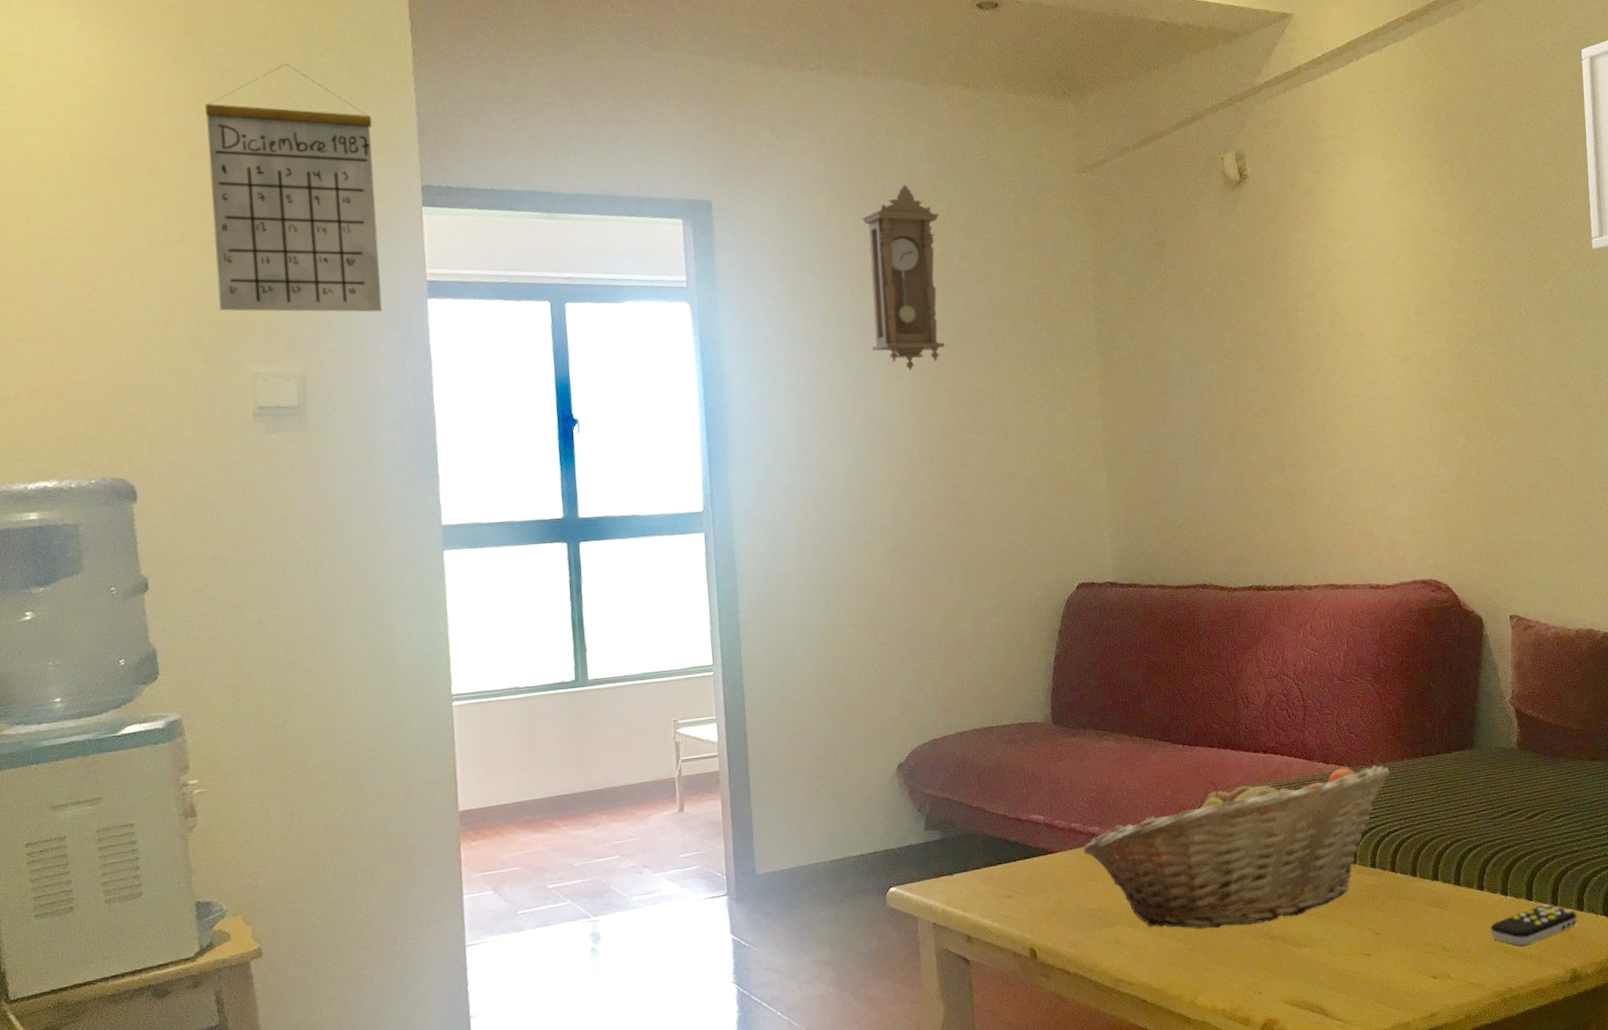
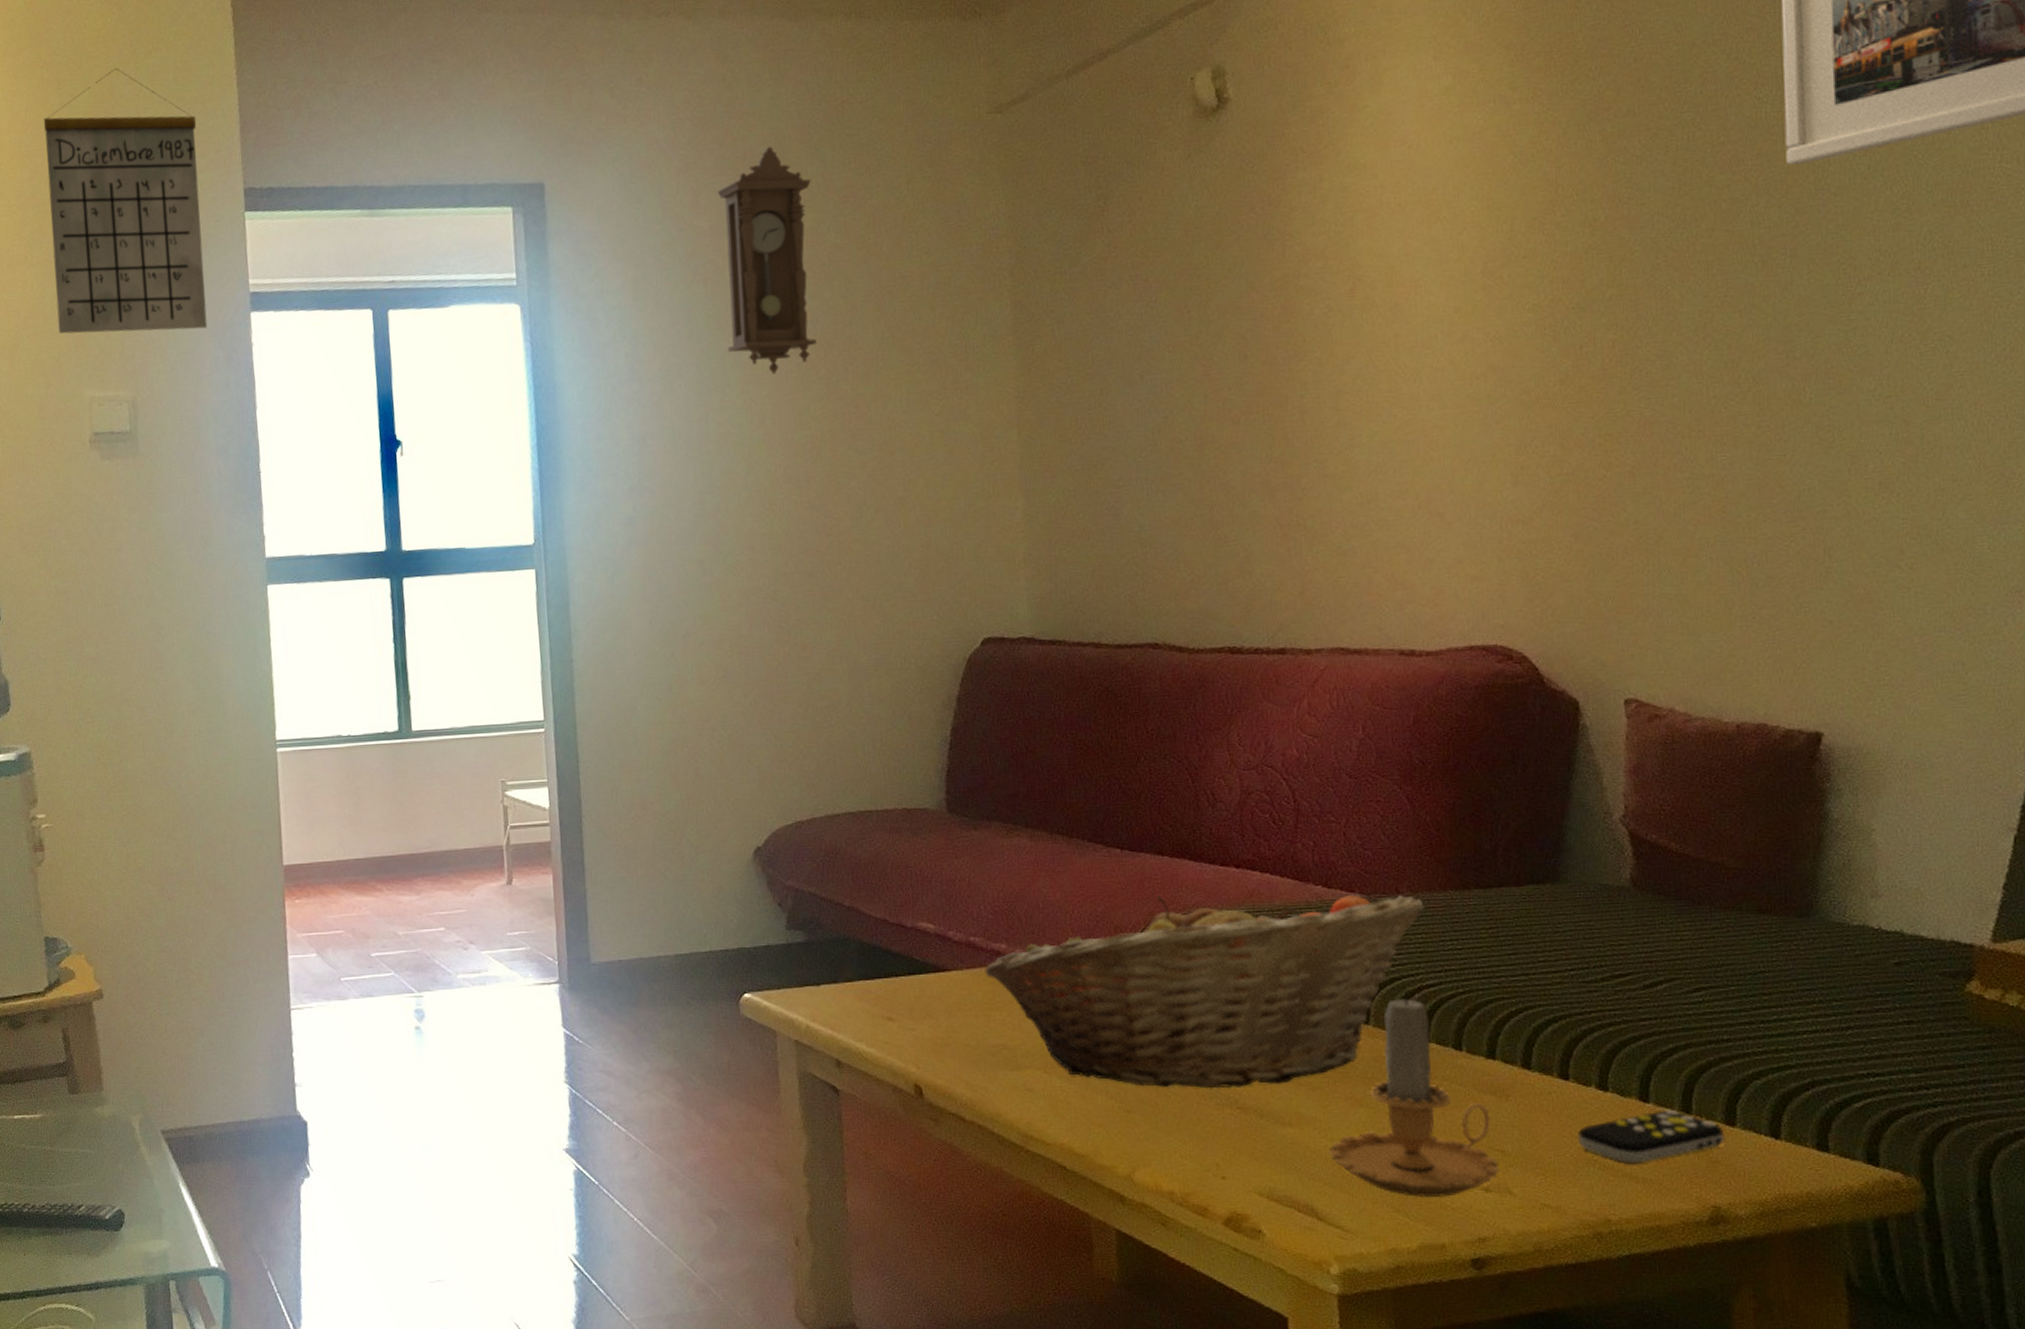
candle: none [1331,836,1443,989] -> present [1329,991,1500,1197]

